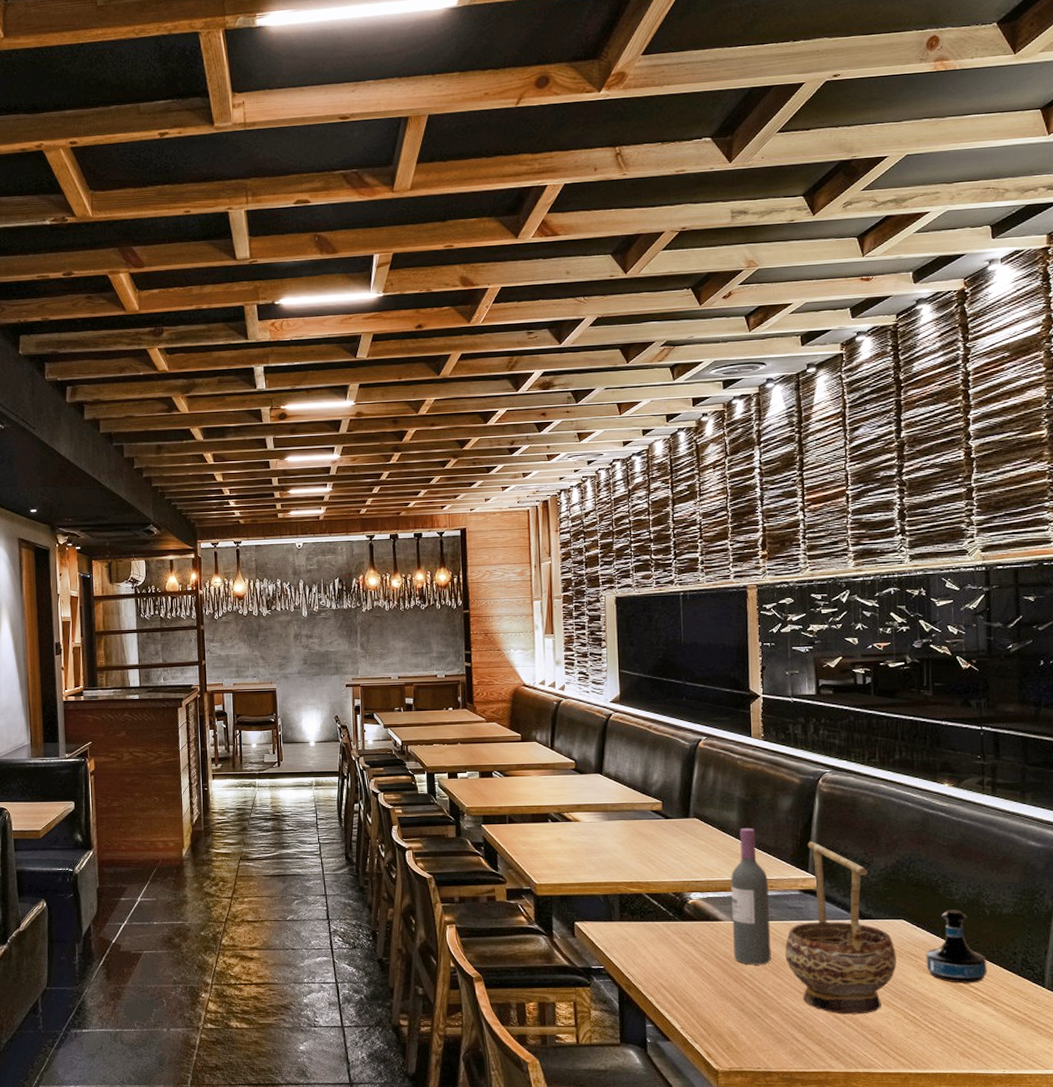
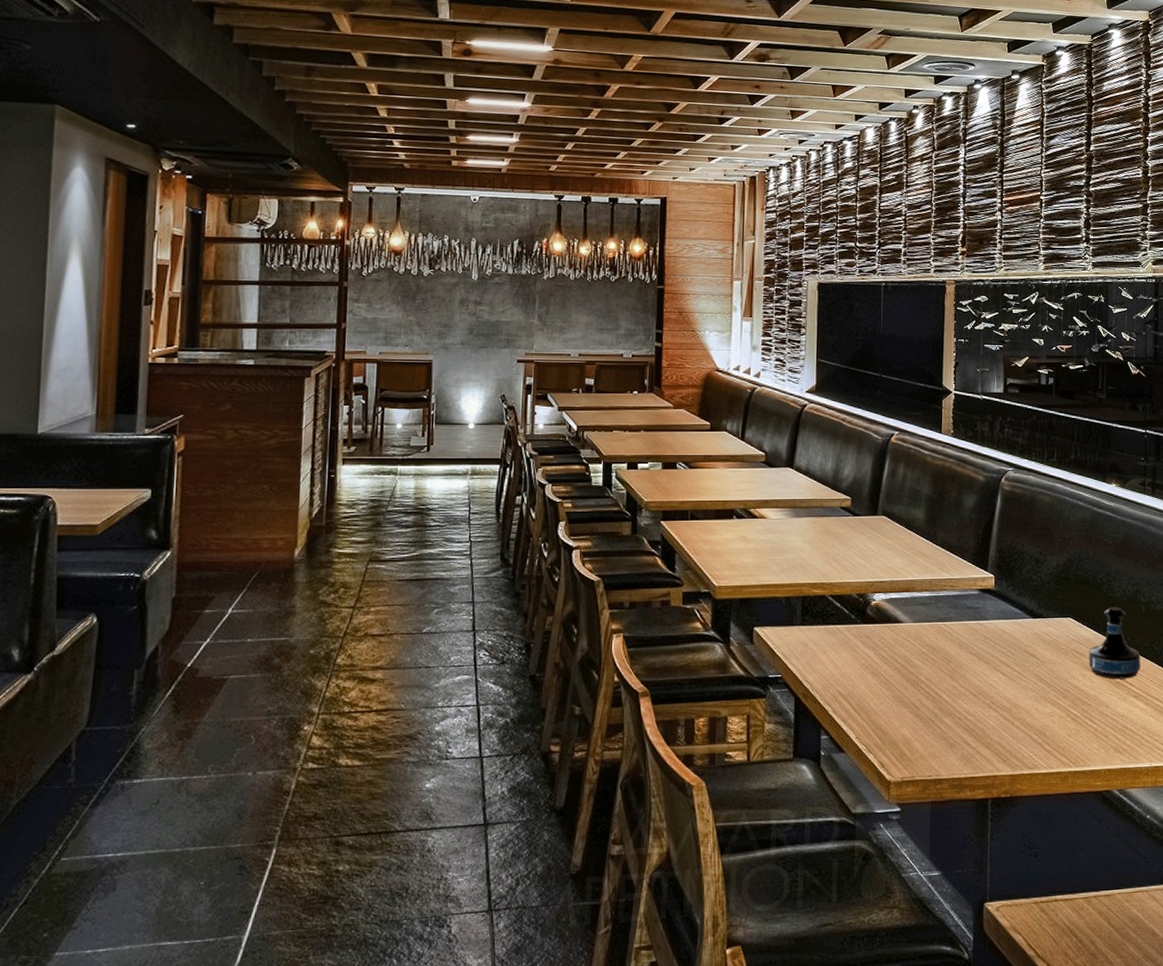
wine bottle: present [731,827,771,965] -> none [912,525,950,668]
decorative bowl: present [785,841,896,1014] -> none [962,540,1063,715]

